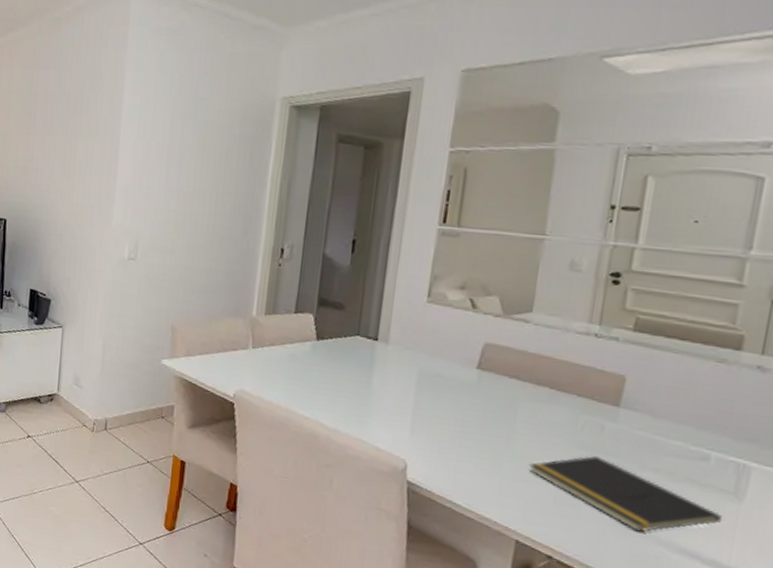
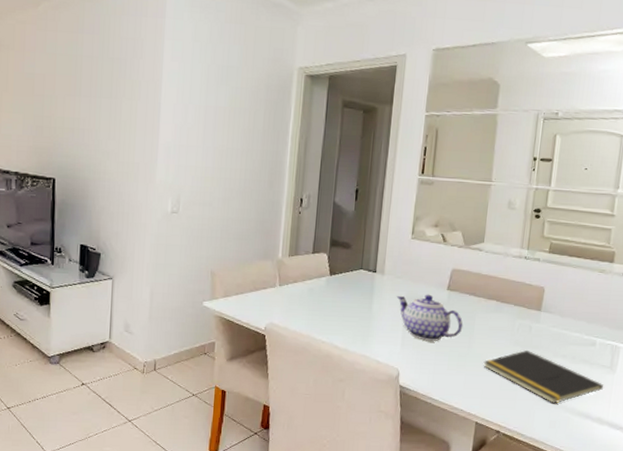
teapot: none [404,370,500,432] -> present [396,294,464,341]

